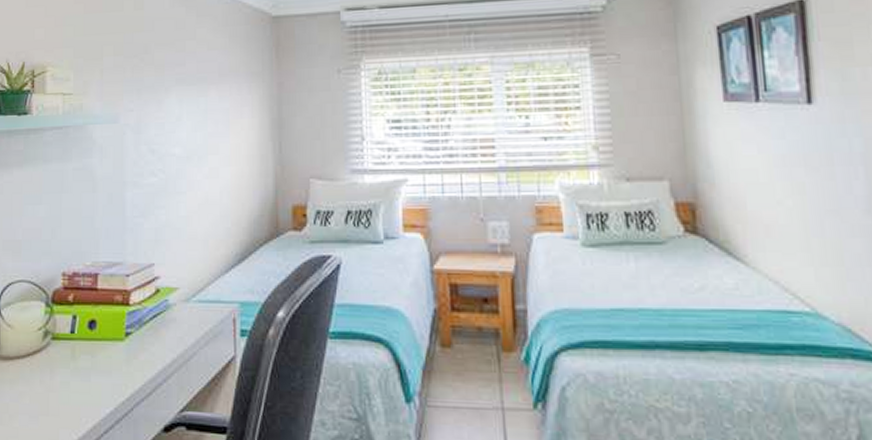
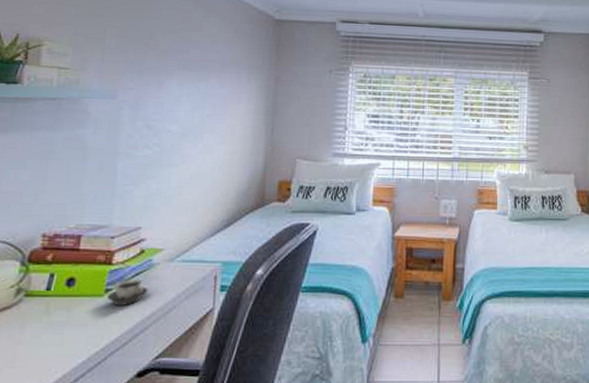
cup: none [128,322,167,351] -> present [107,279,148,305]

